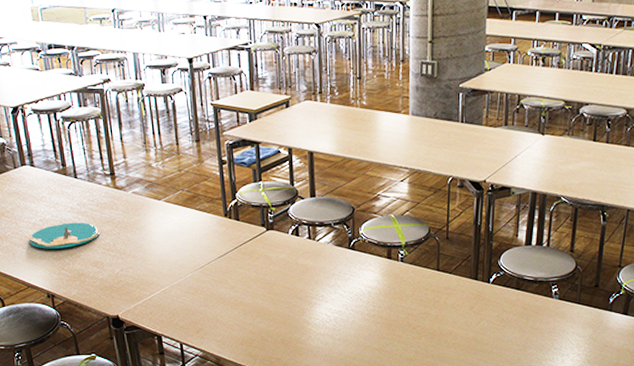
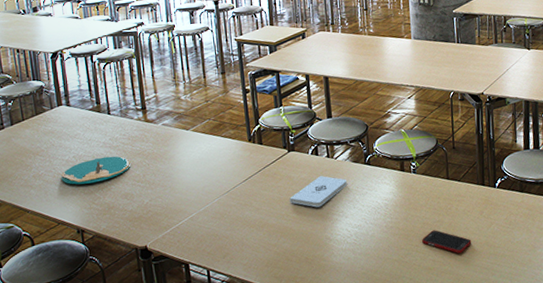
notepad: none [267,258,329,290] -> present [289,176,347,208]
cell phone: none [405,321,458,347] -> present [422,230,472,253]

